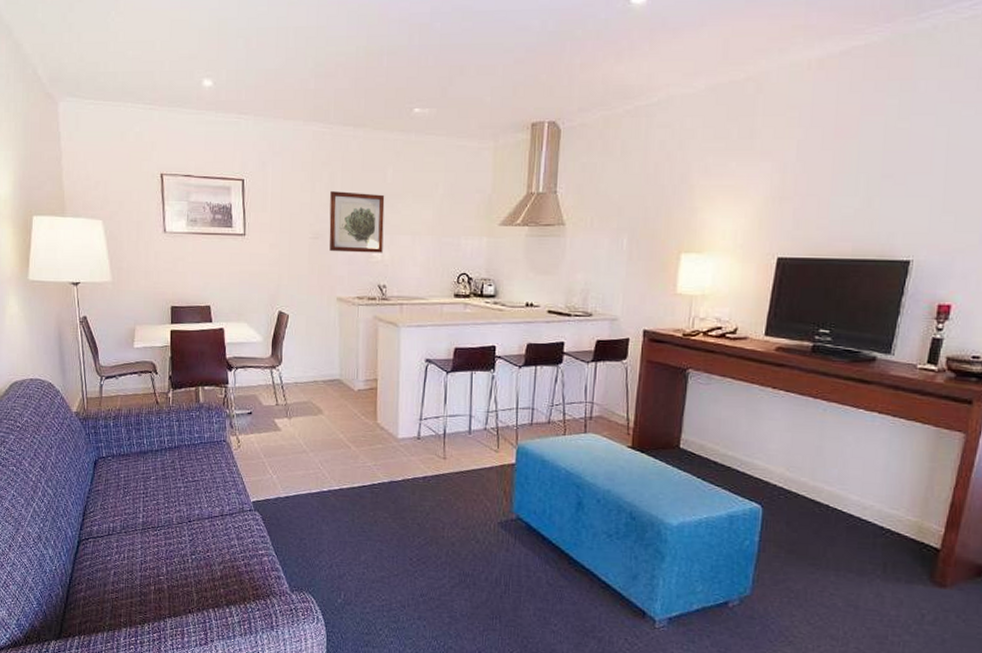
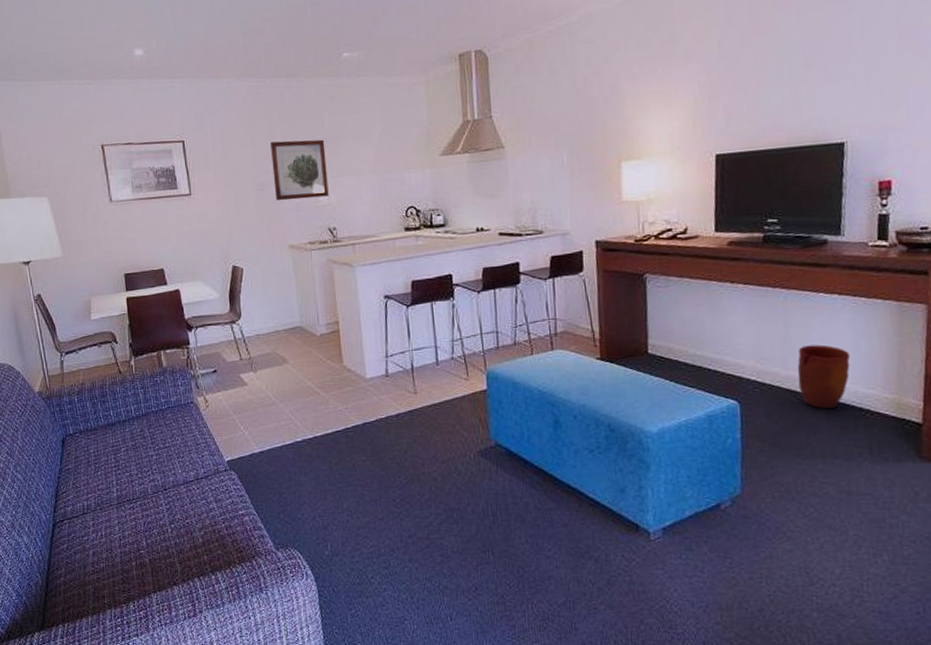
vase: none [823,459,881,524] -> present [797,344,851,409]

